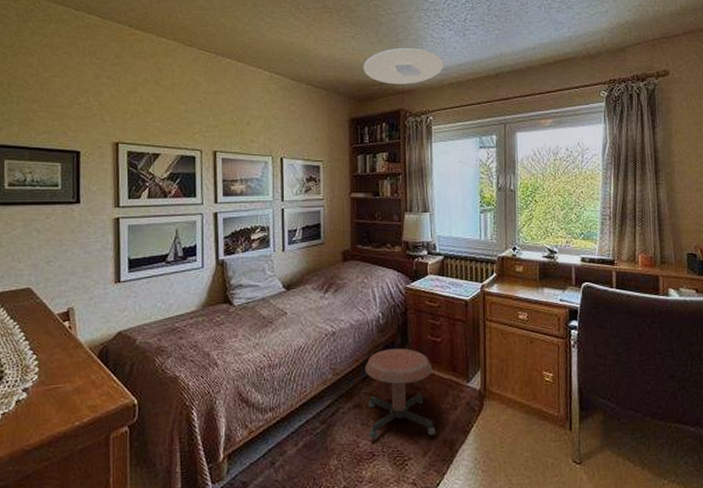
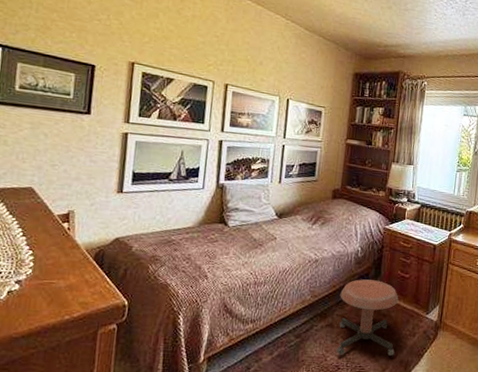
ceiling light: present [363,47,443,85] -> none [371,16,443,51]

